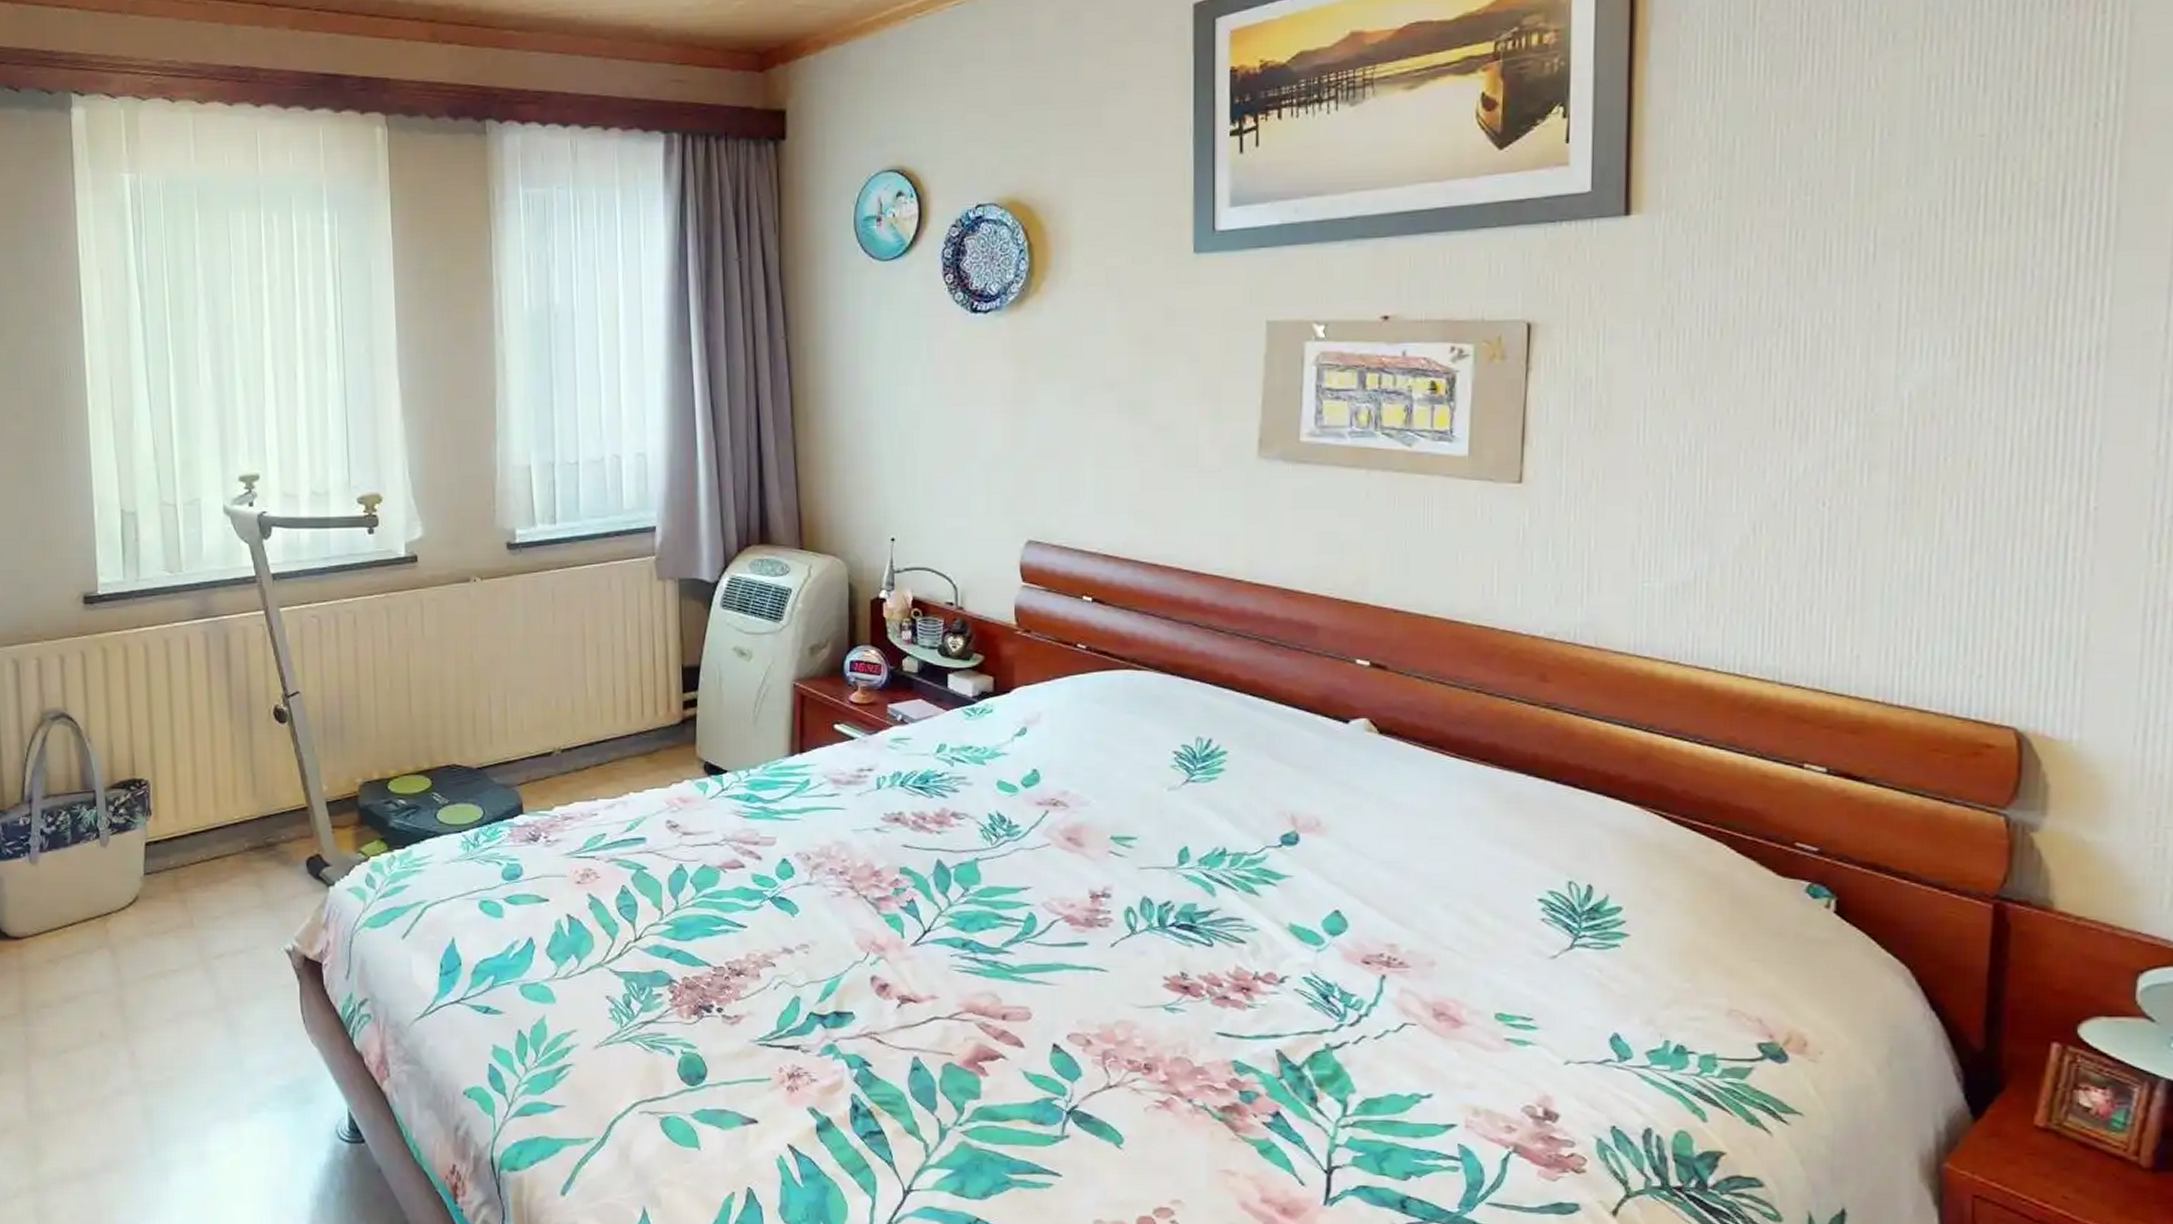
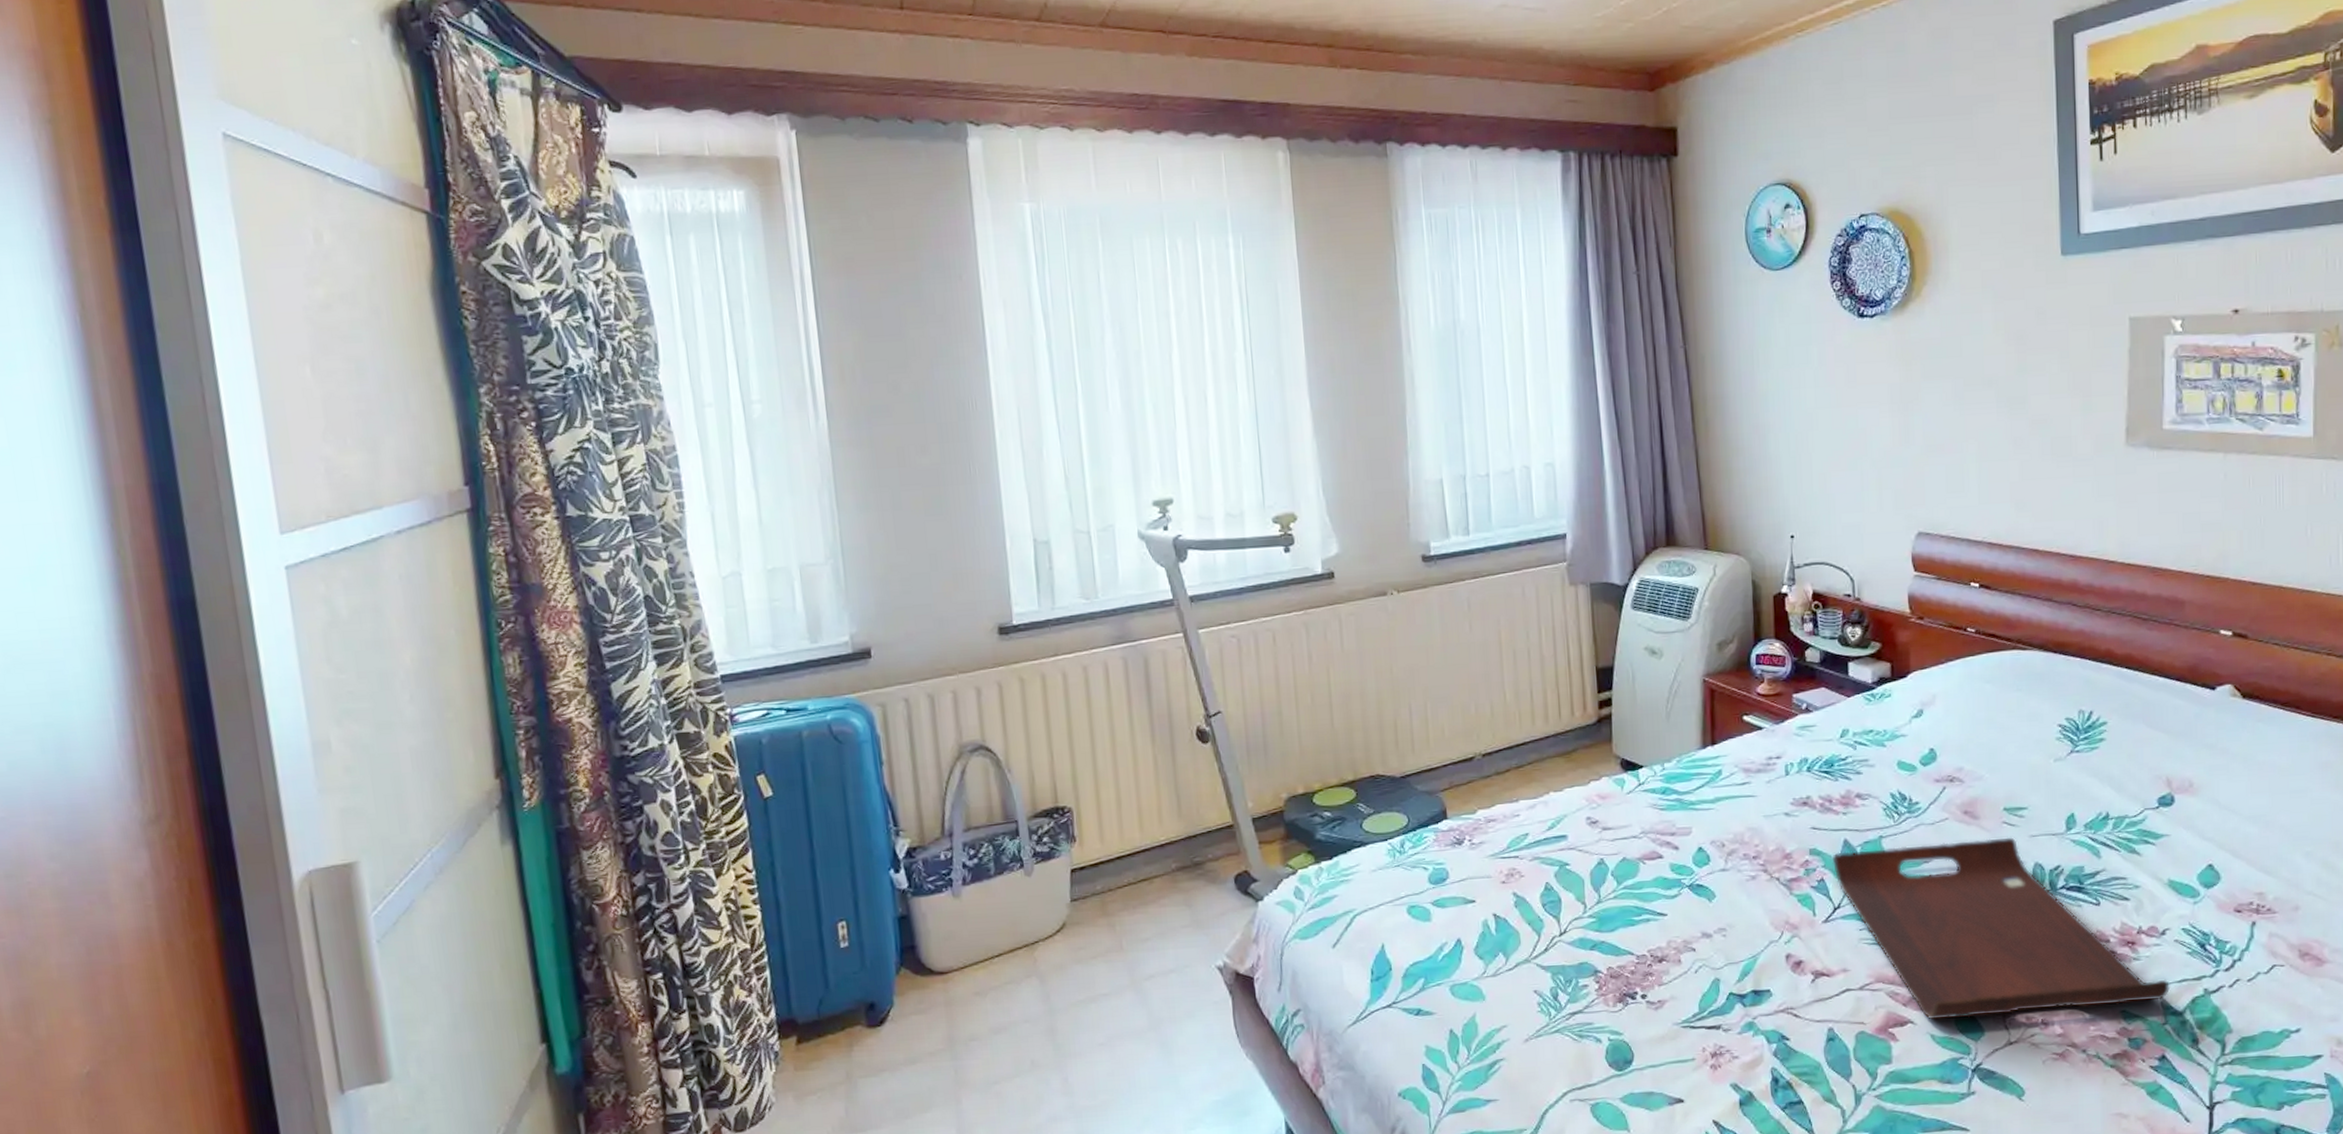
serving tray: none [923,868,1288,1056] -> present [1832,837,2171,1020]

